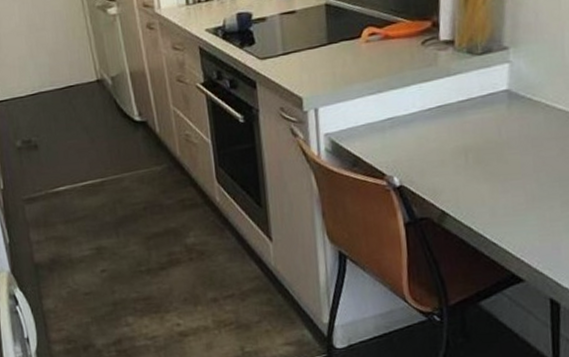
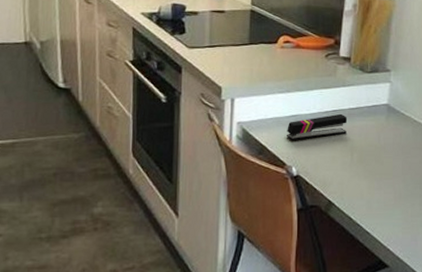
stapler: none [383,108,457,148] -> present [287,113,348,141]

